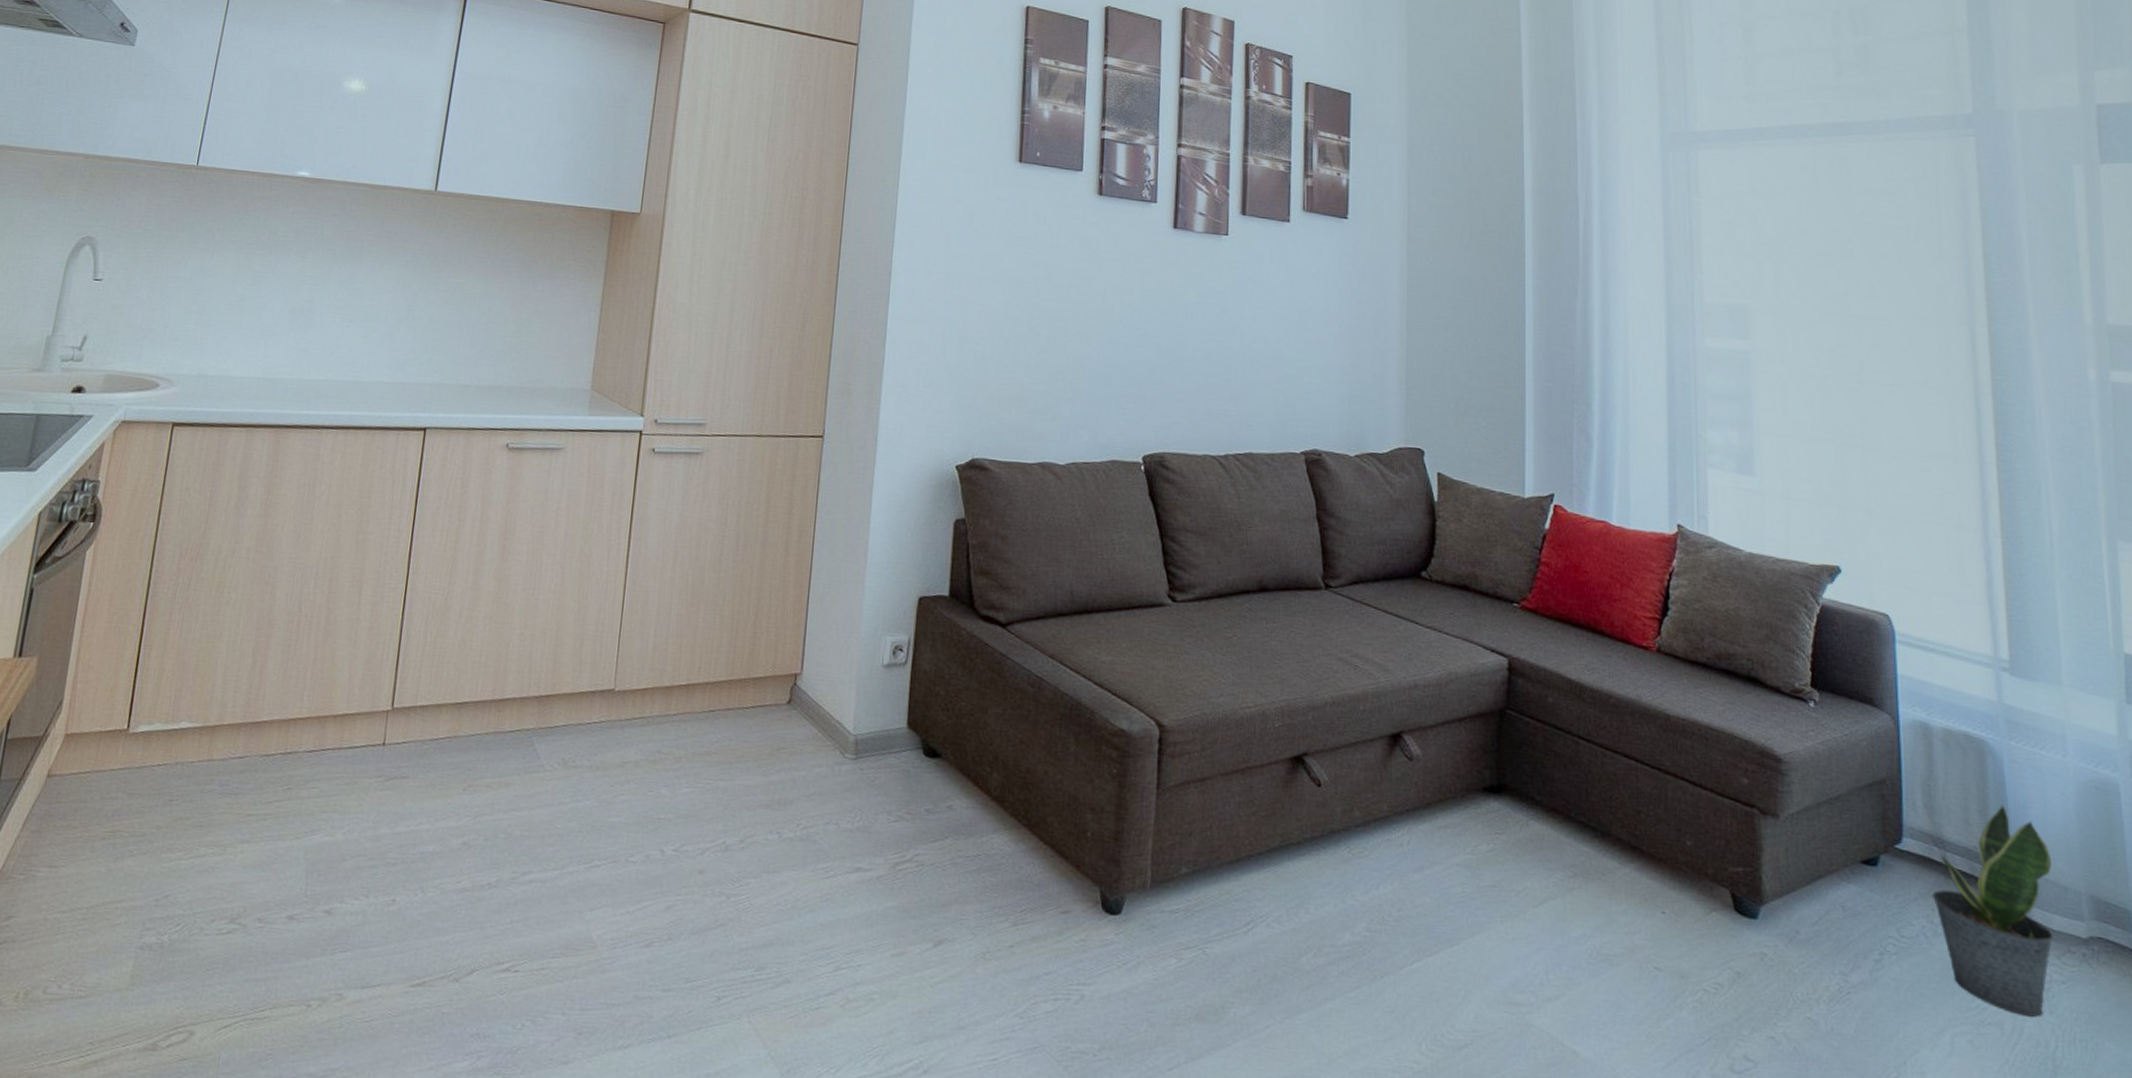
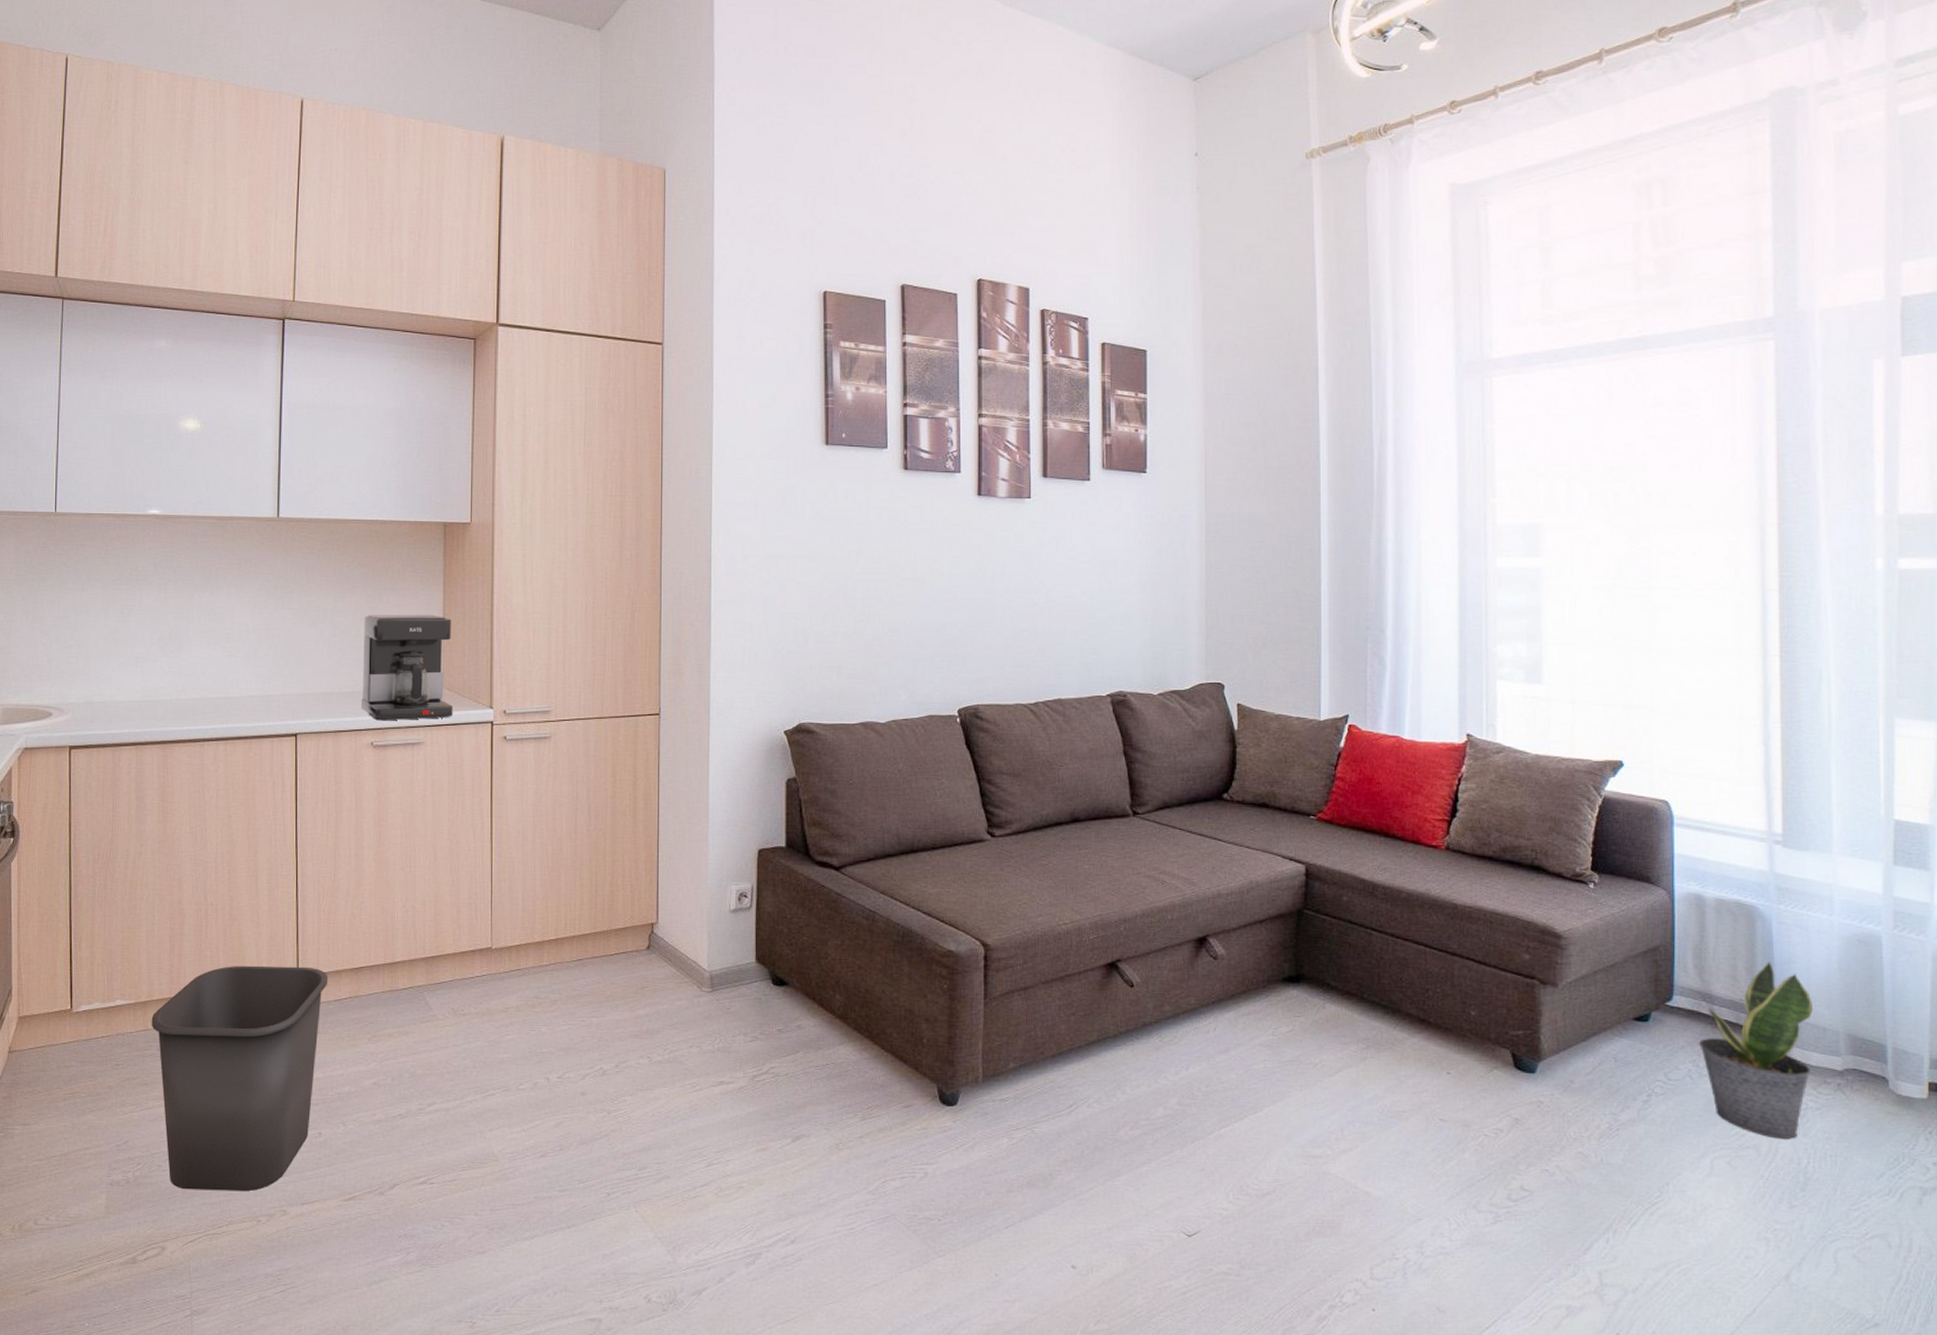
waste bin: none [211,690,427,968] -> present [151,965,328,1192]
coffee maker: none [499,303,610,423] -> present [360,614,454,721]

